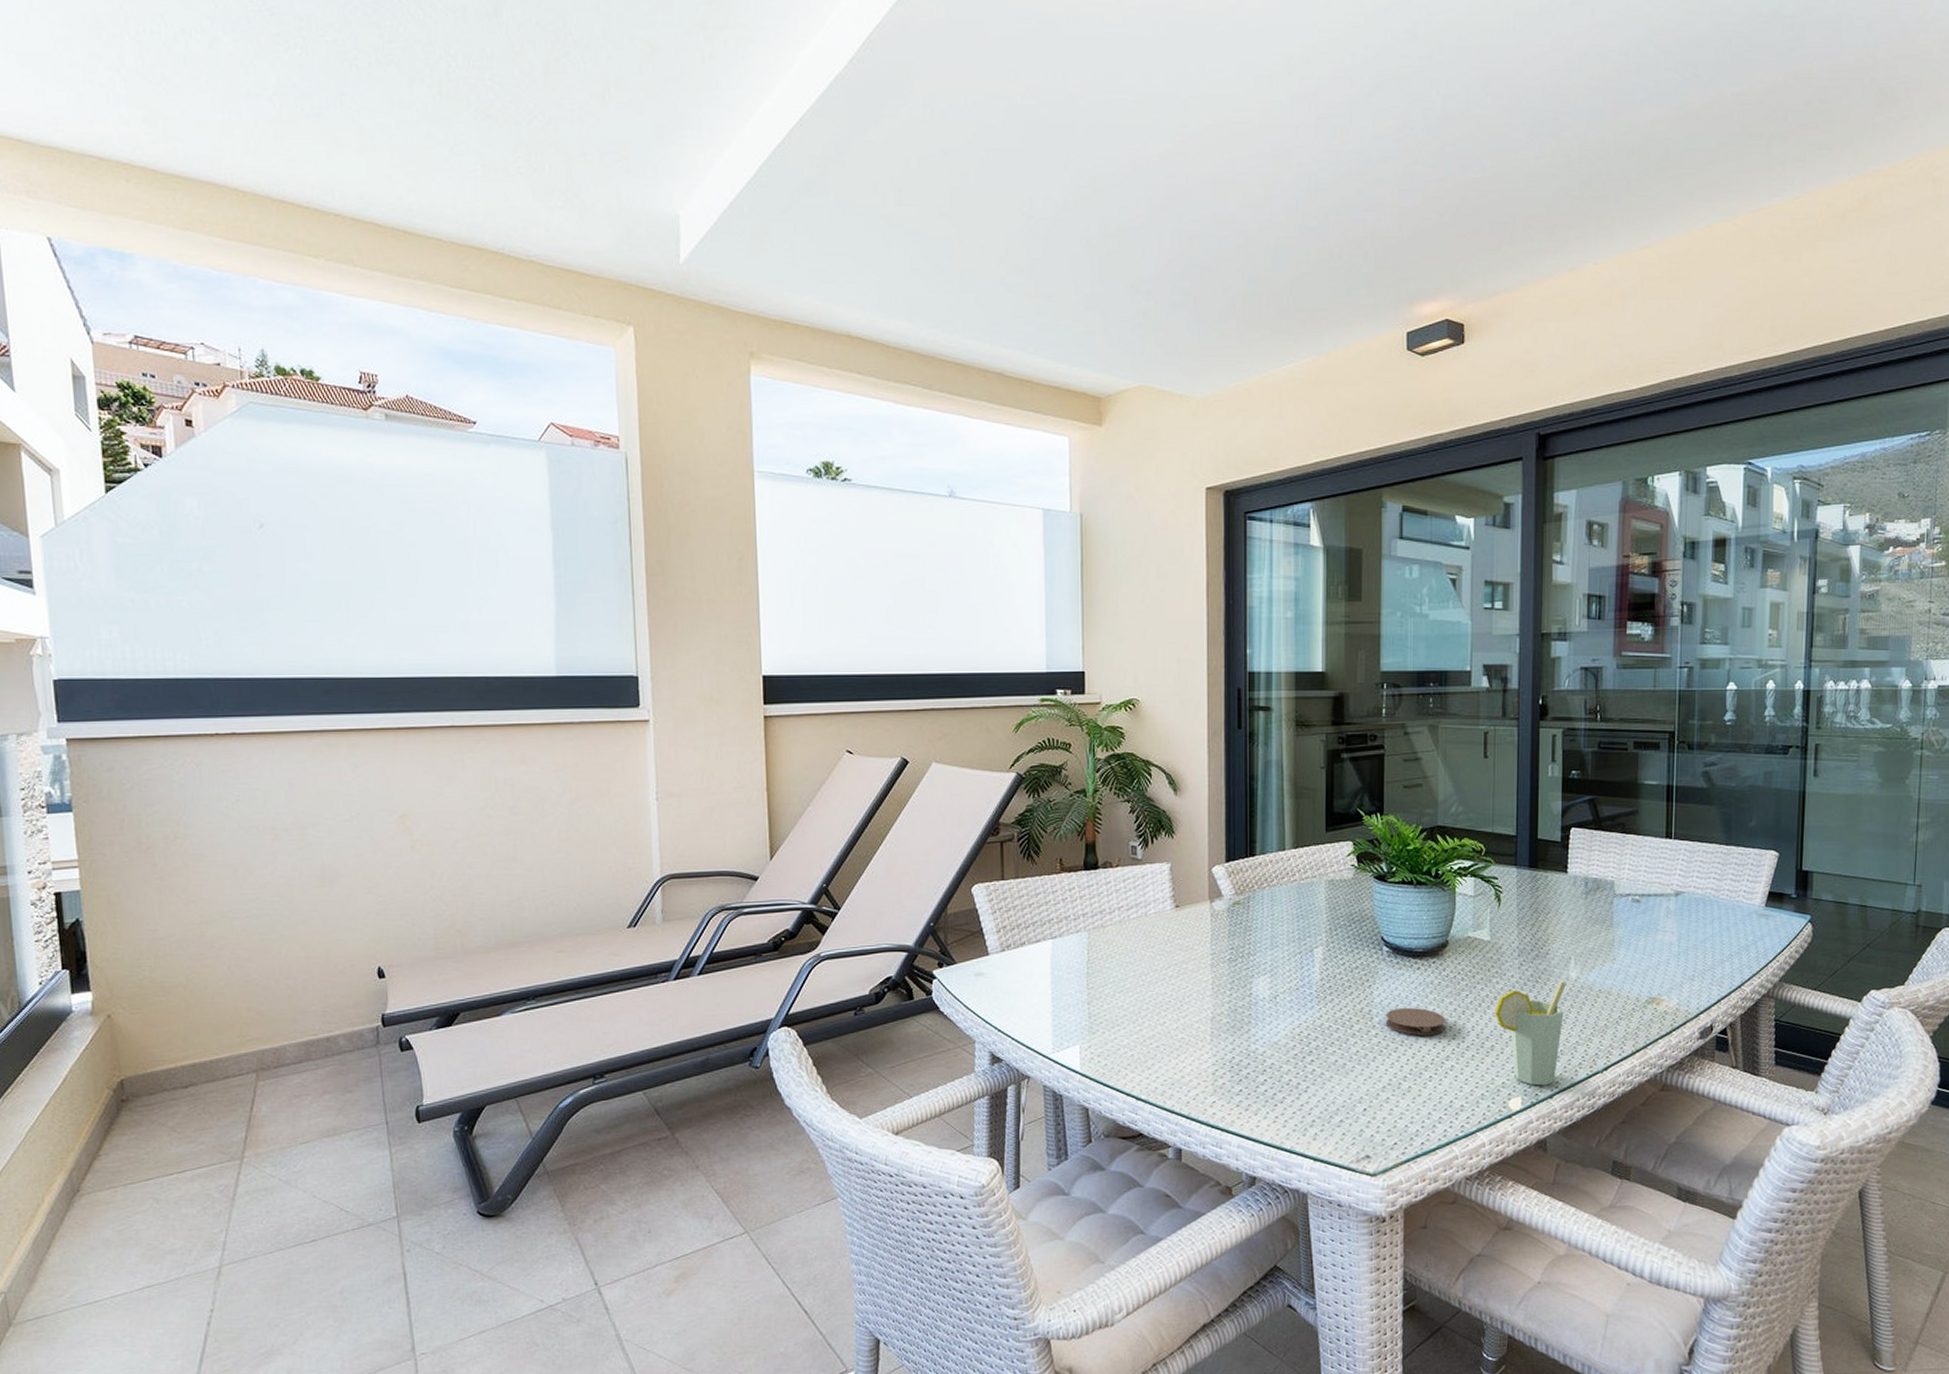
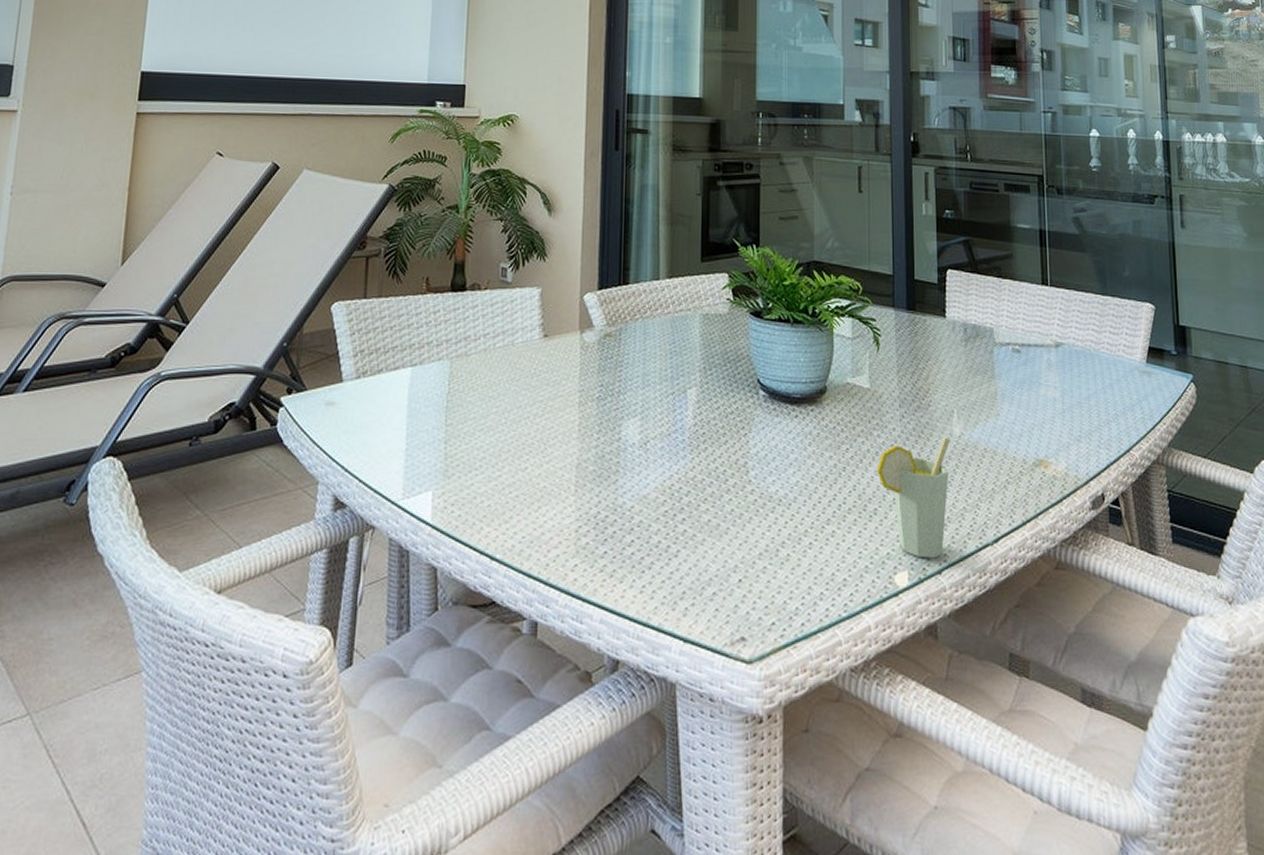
coaster: present [1386,1007,1446,1036] -> none [763,460,826,495]

